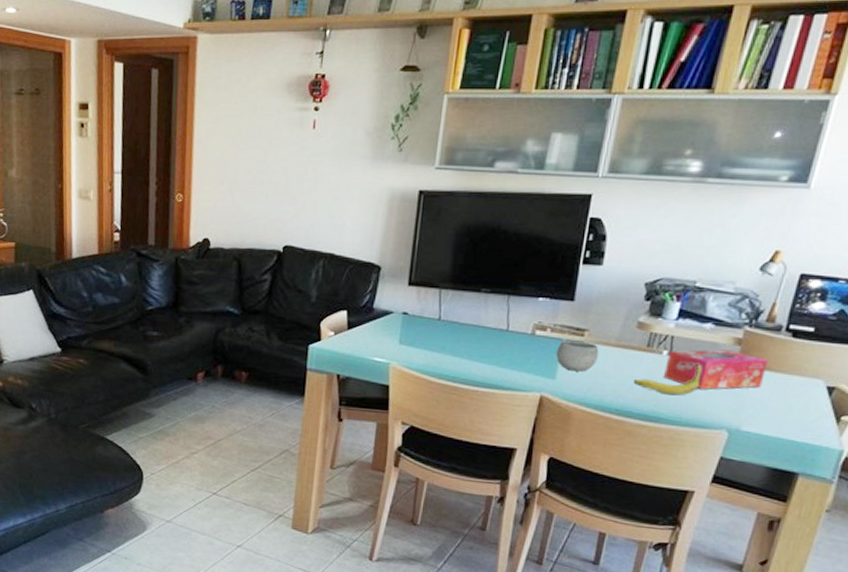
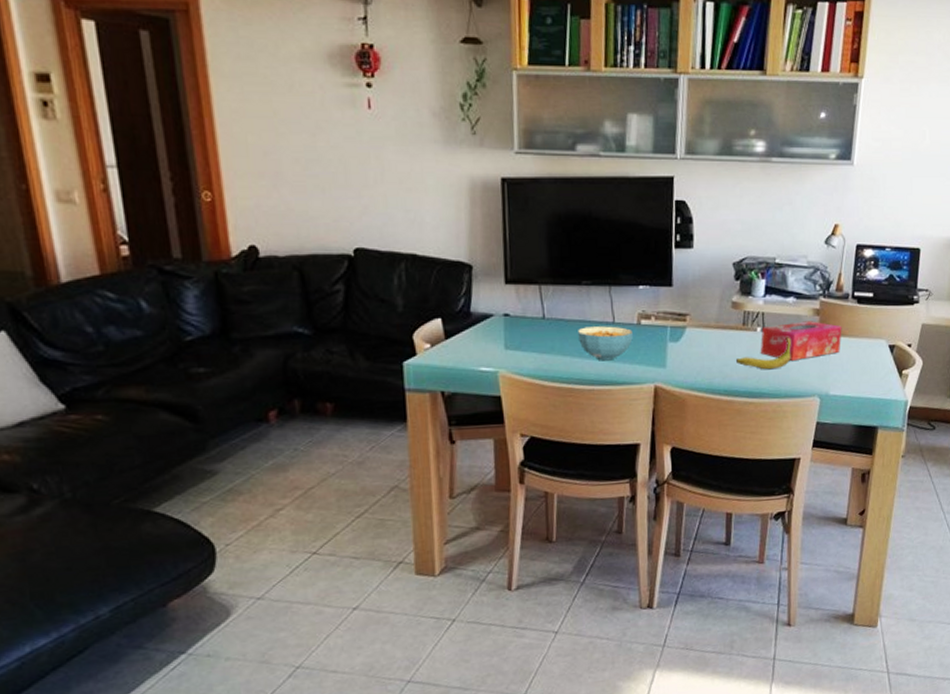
cereal bowl: none [470,331,527,366] -> present [578,326,634,361]
bowl: present [556,340,599,372] -> none [663,326,702,358]

